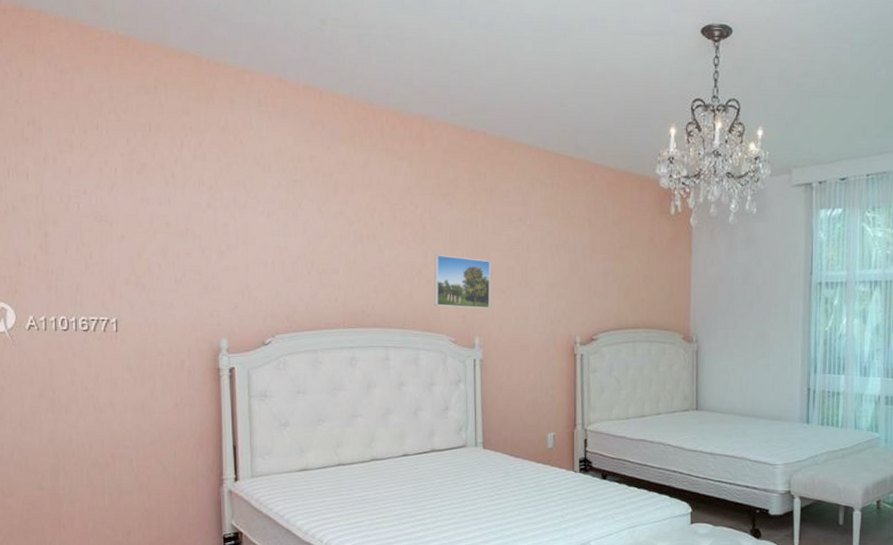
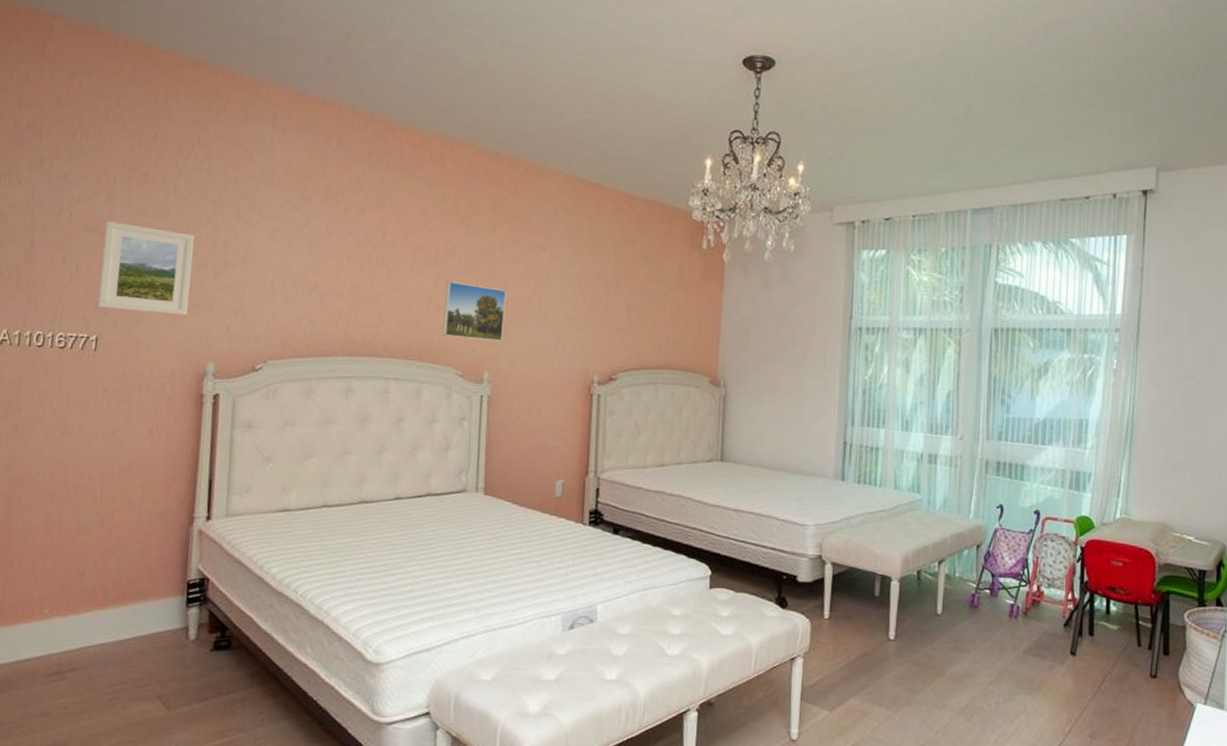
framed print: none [112,211,197,296] -> present [97,221,195,315]

